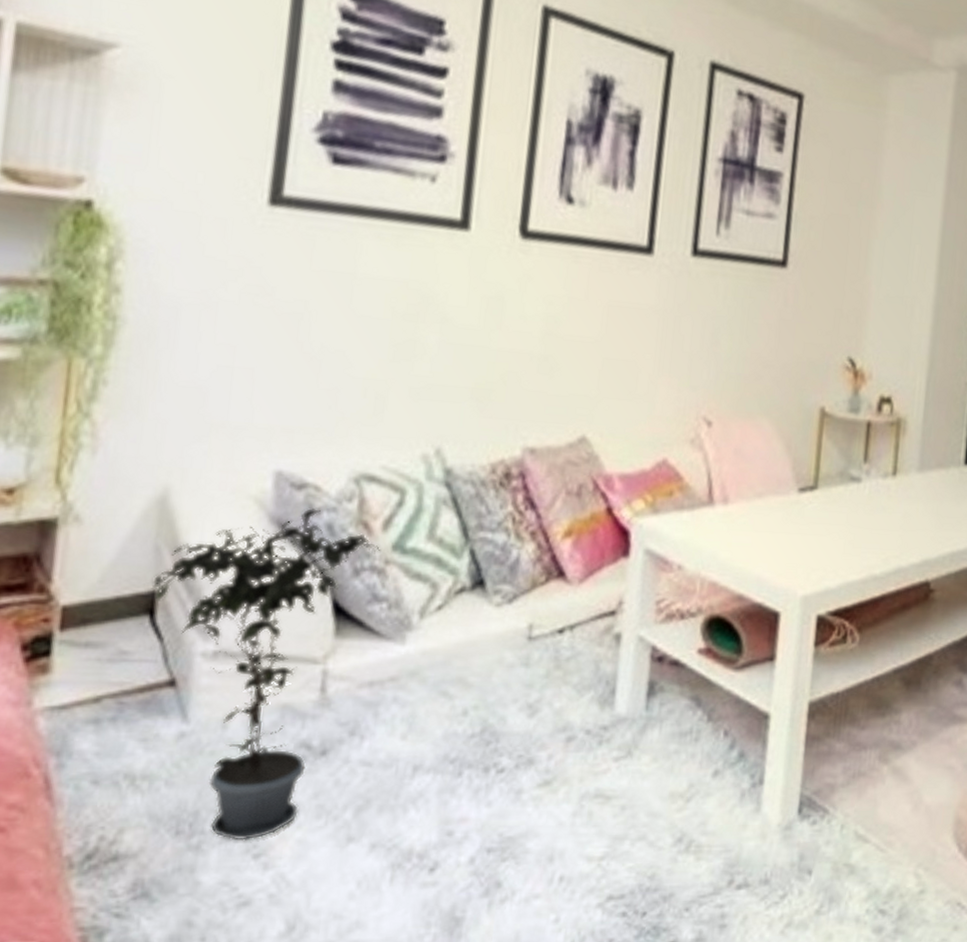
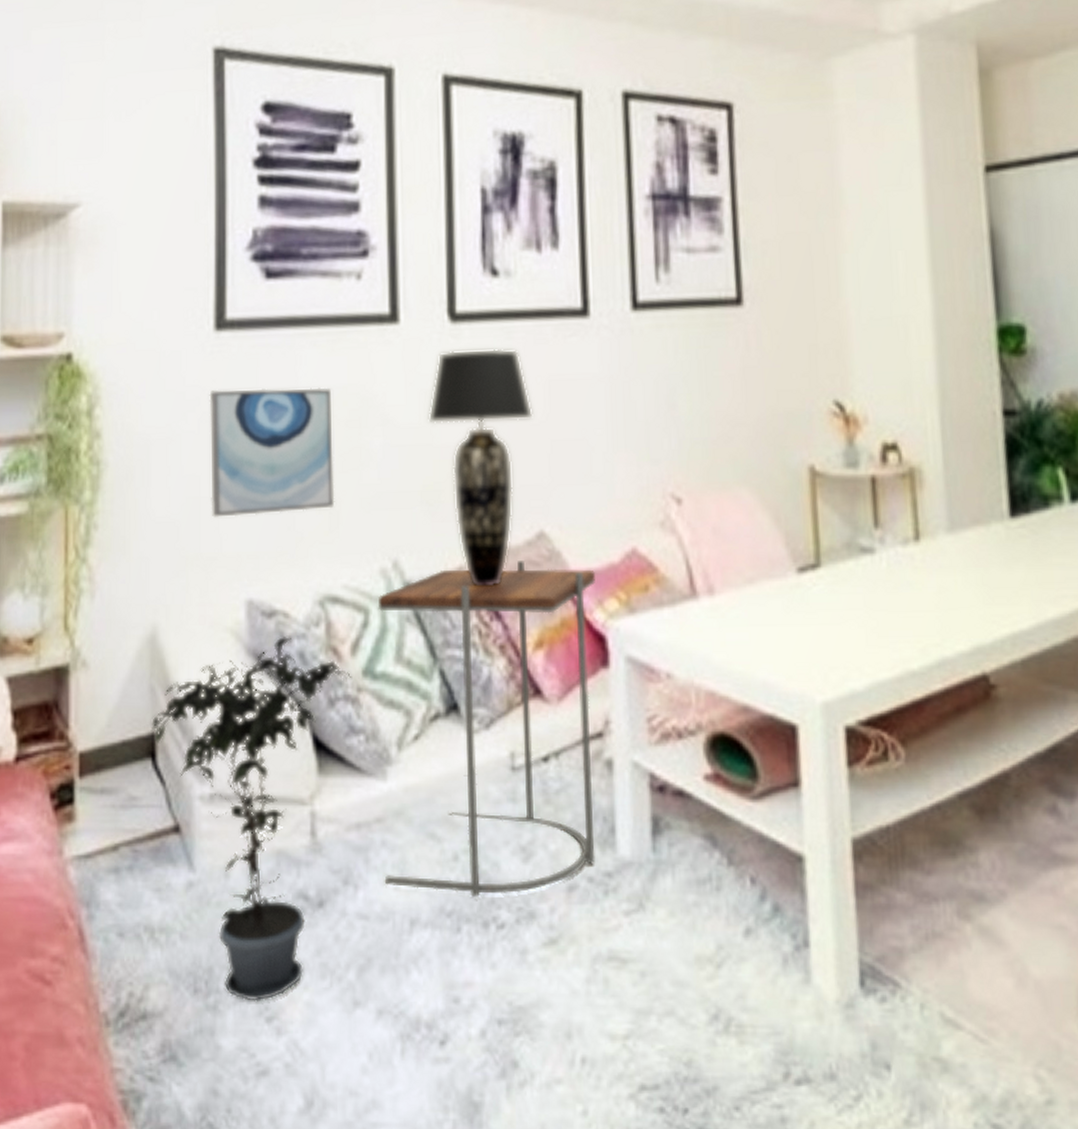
wall art: none [245,264,391,393] -> present [209,387,335,517]
side table: none [391,459,627,747] -> present [378,559,595,898]
table lamp: none [487,264,590,479] -> present [428,348,533,585]

